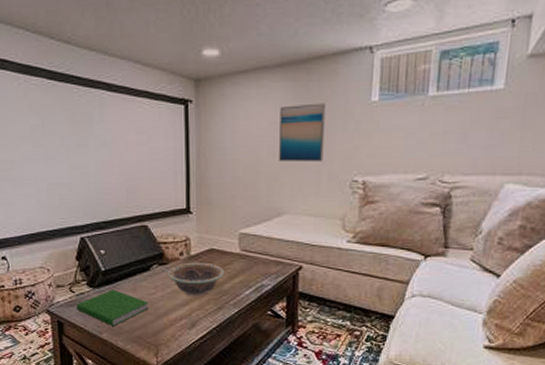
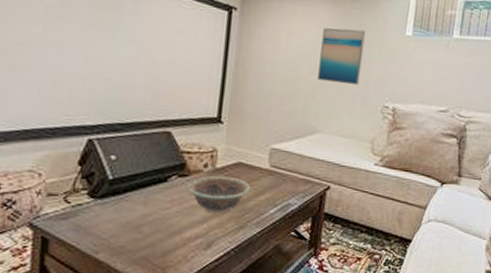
hardcover book: present [76,289,149,326] -> none [69,201,161,245]

